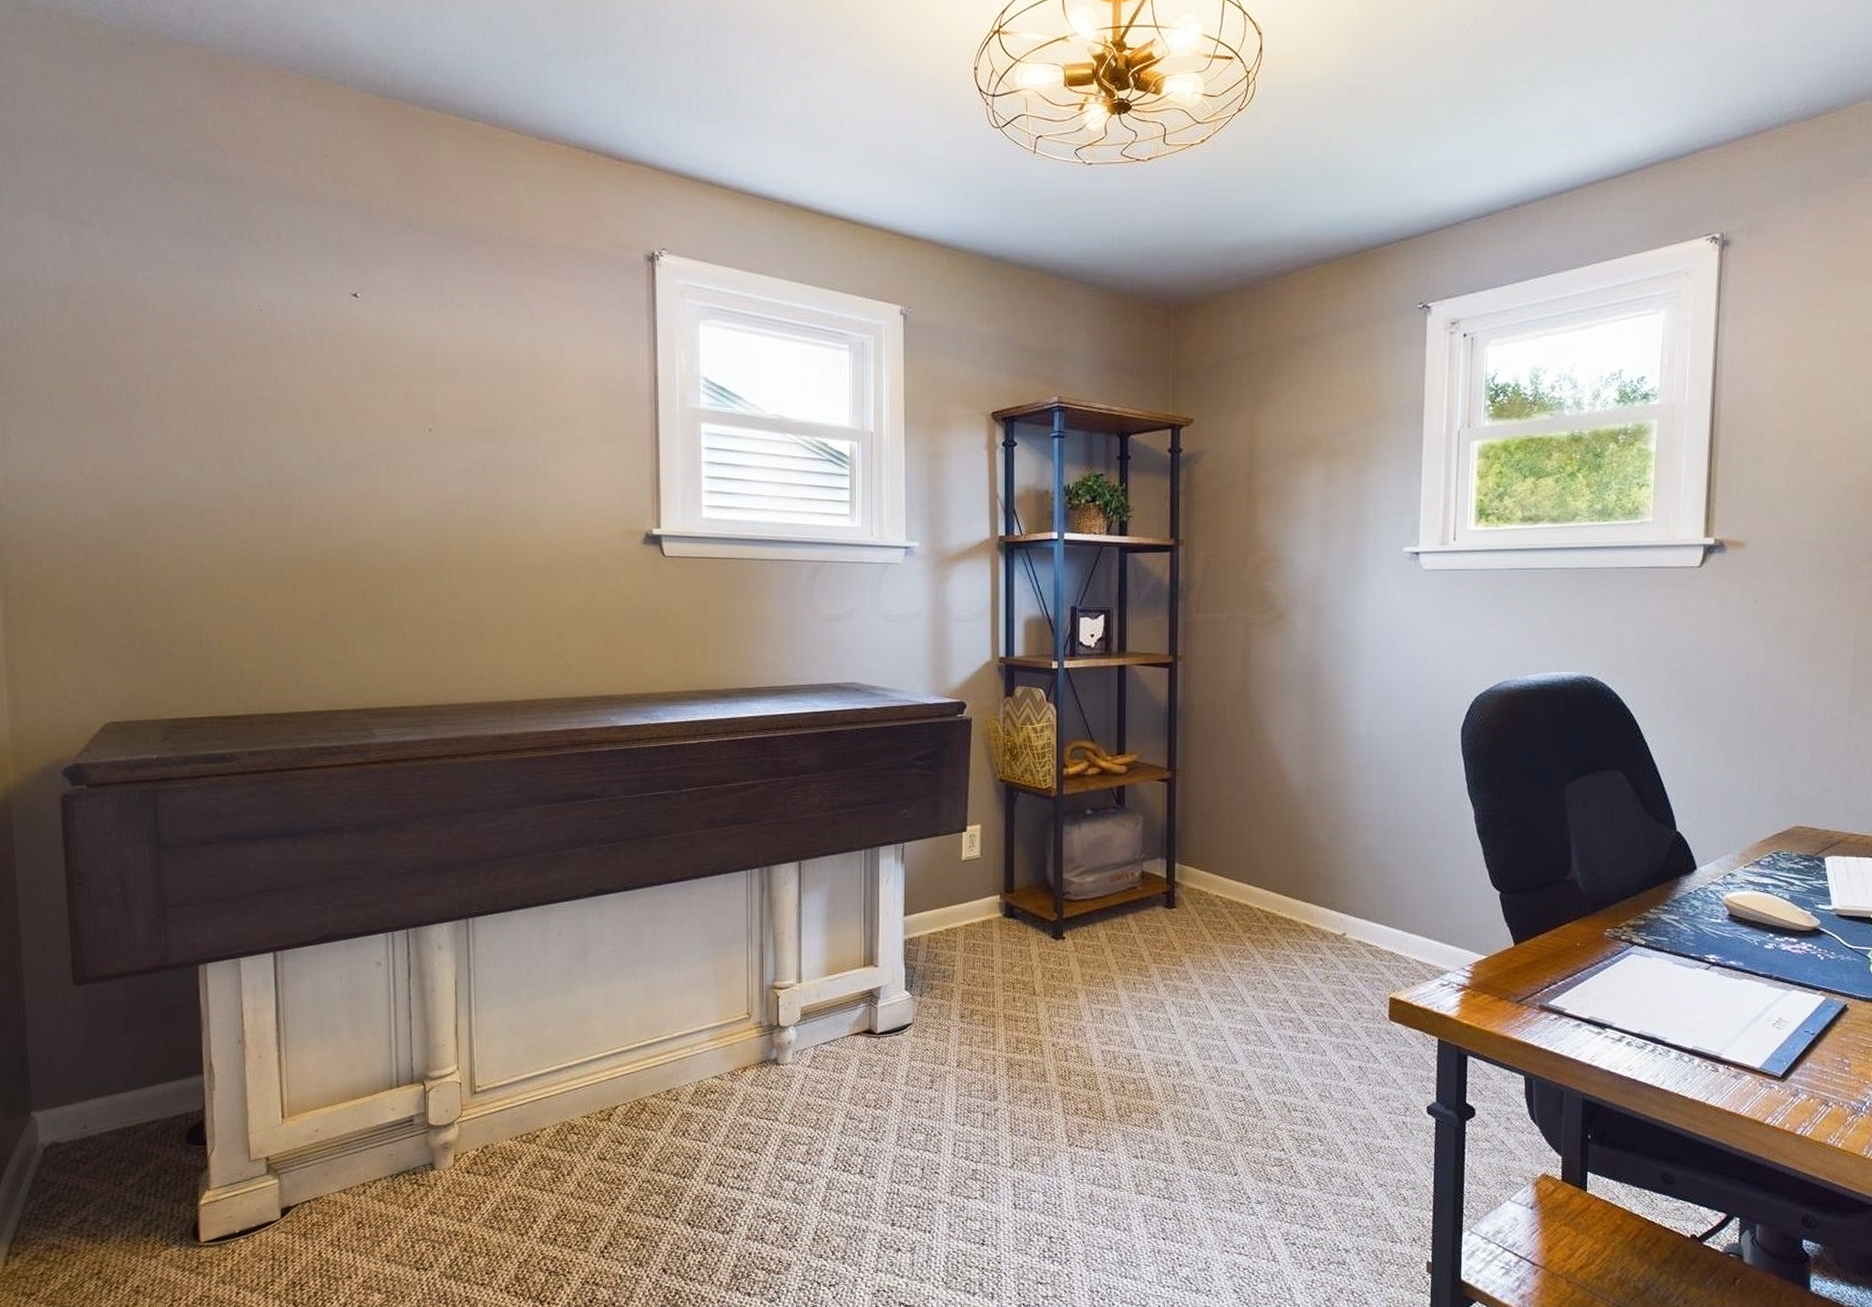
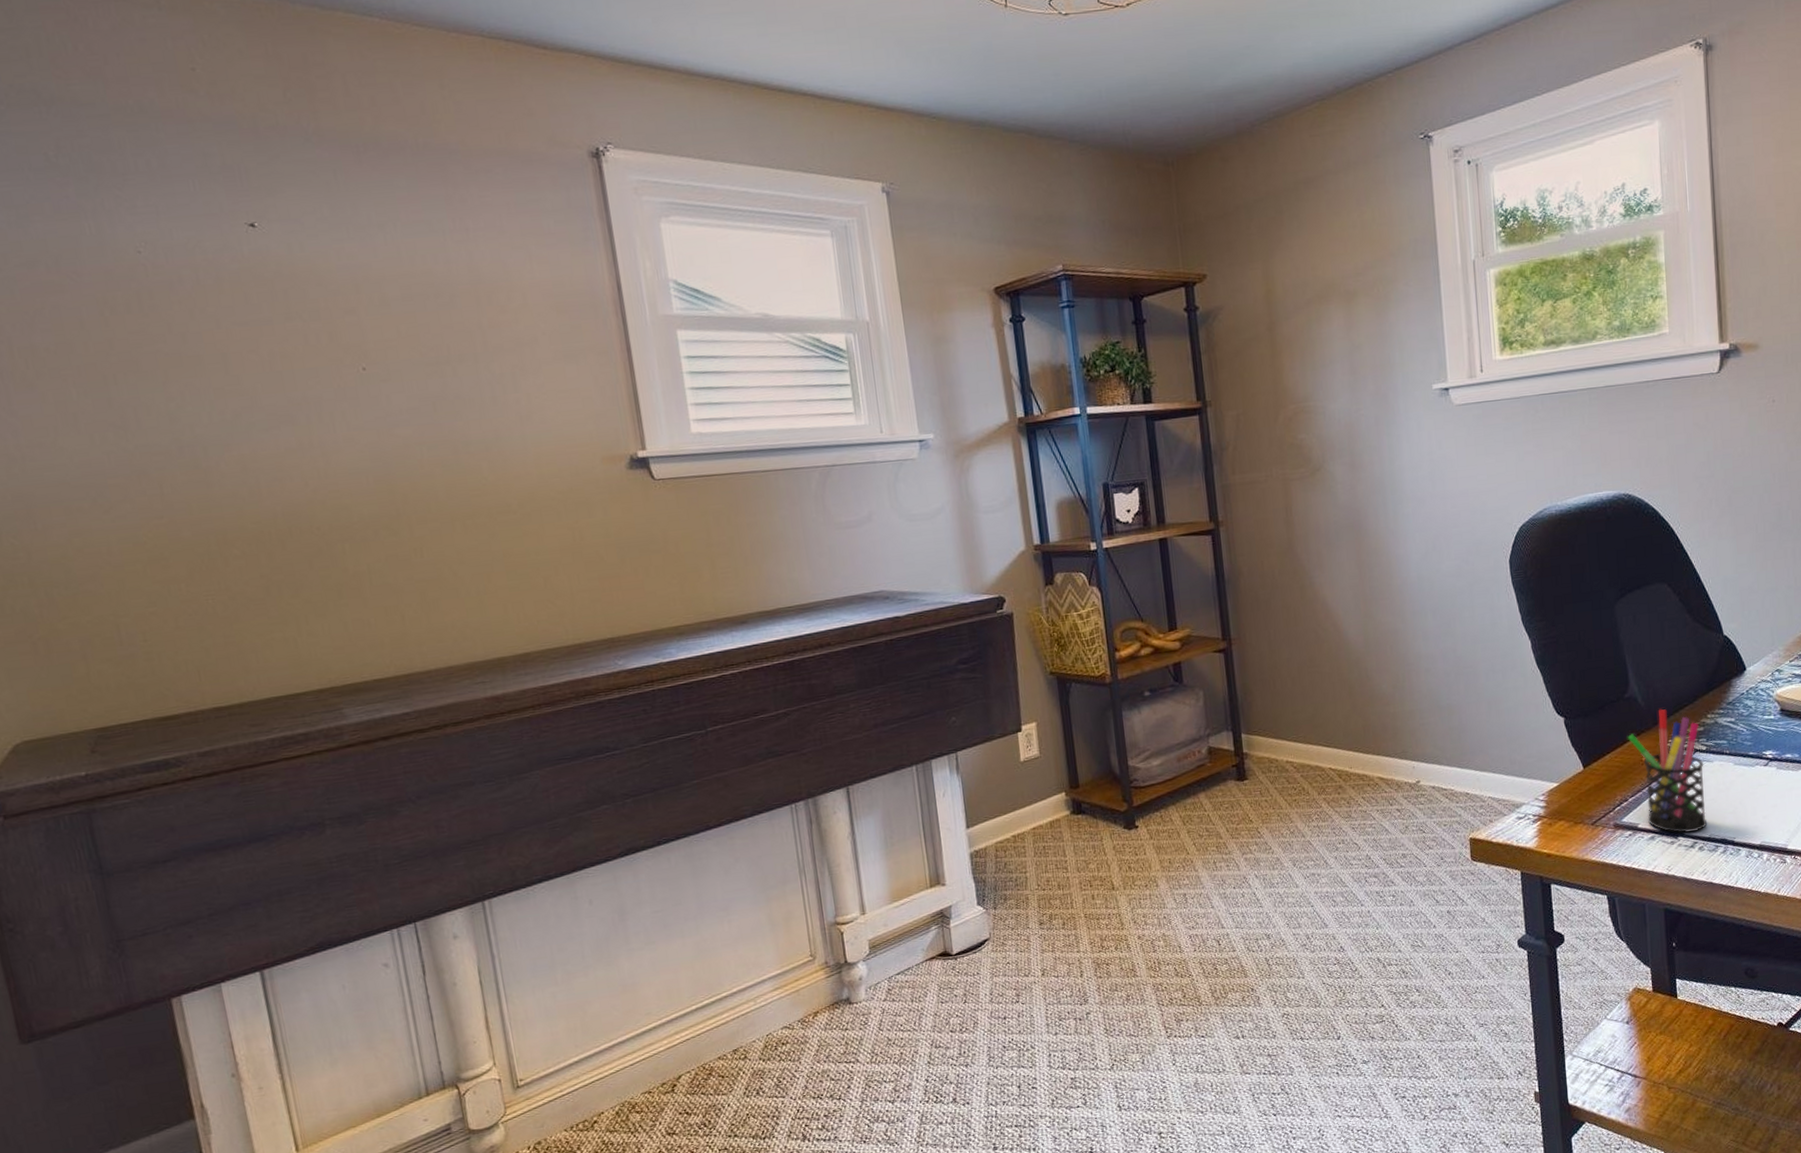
pen holder: none [1563,896,1642,1026] -> present [1627,709,1708,834]

